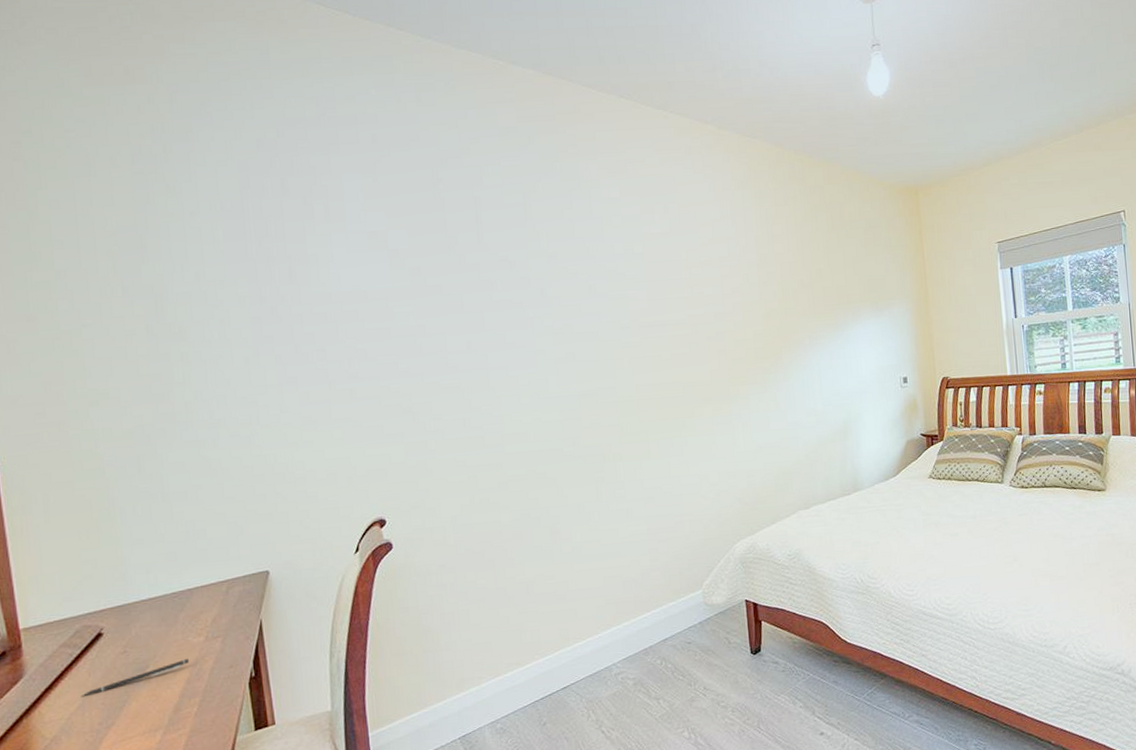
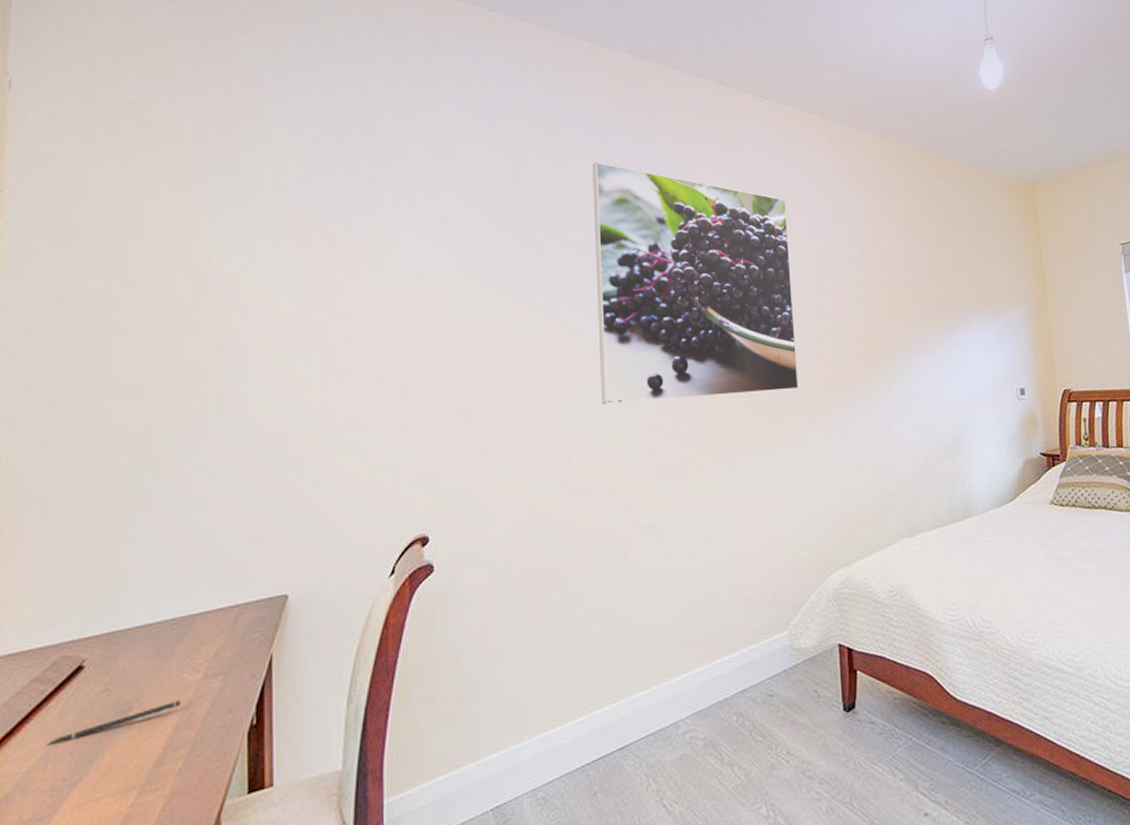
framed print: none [506,177,705,402] -> present [593,162,799,405]

